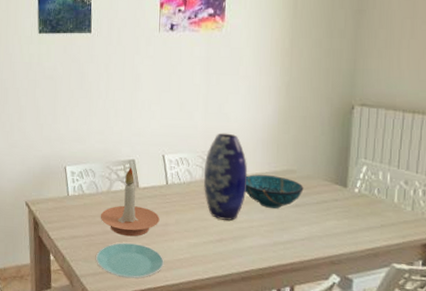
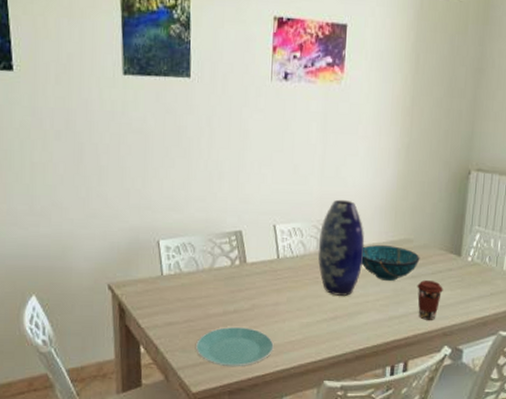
candle holder: present [100,167,160,237] -> none [201,240,270,320]
coffee cup: none [301,209,329,248] -> present [417,280,443,320]

